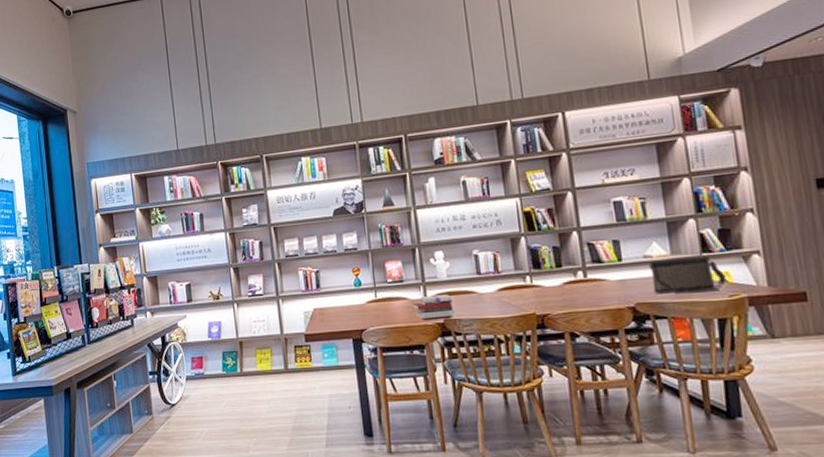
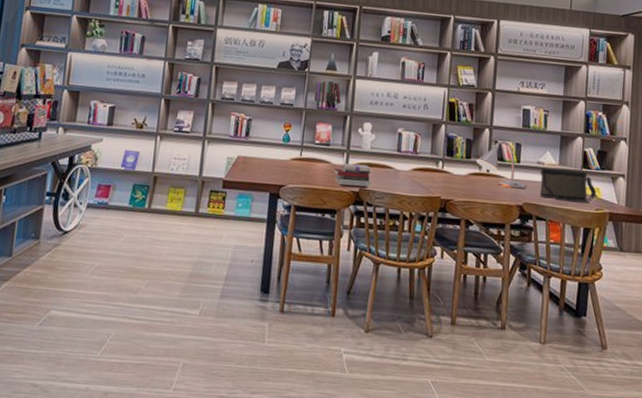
books: none [374,216,407,242] -> present [314,80,342,104]
table lamp: none [568,241,636,291] -> present [475,141,527,189]

